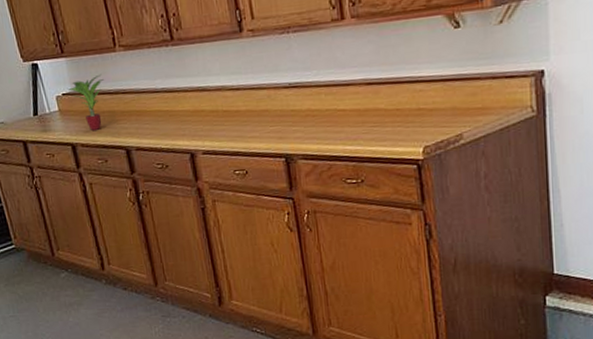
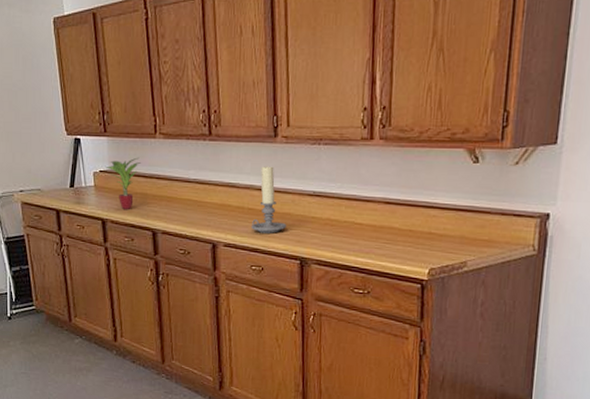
candle holder: none [228,63,265,135] -> present [251,166,286,234]

